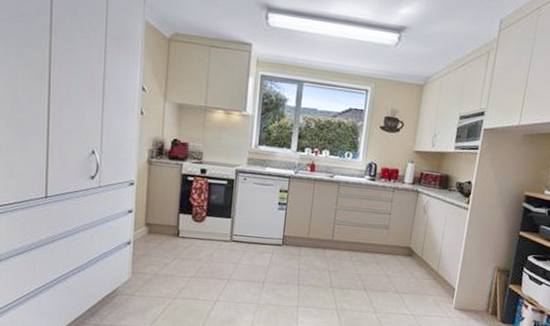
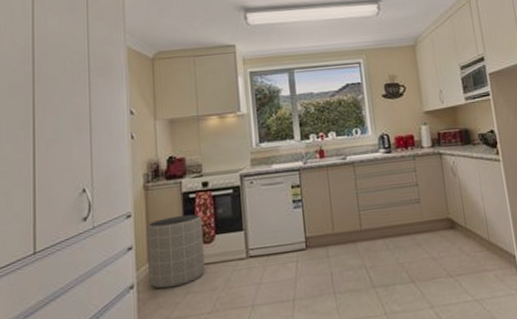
trash can: none [144,192,197,251] -> present [147,214,206,289]

